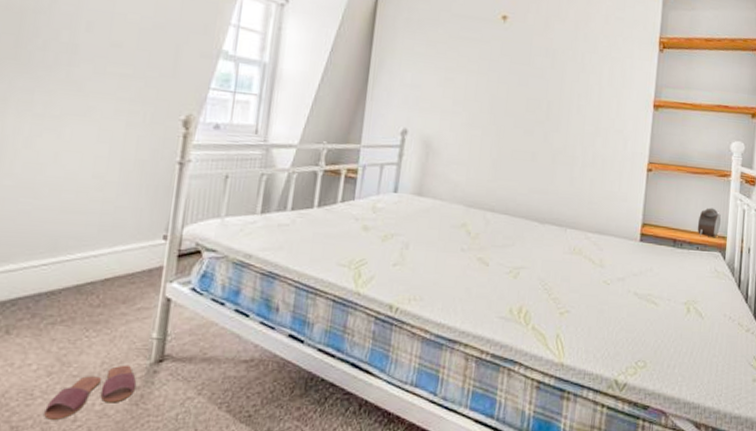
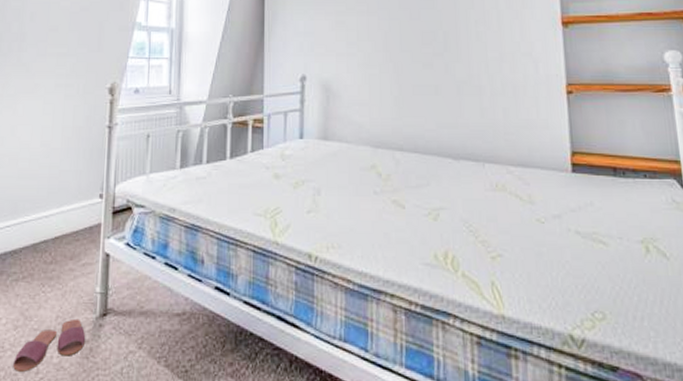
alarm clock: present [697,208,721,238] -> none [639,128,669,163]

